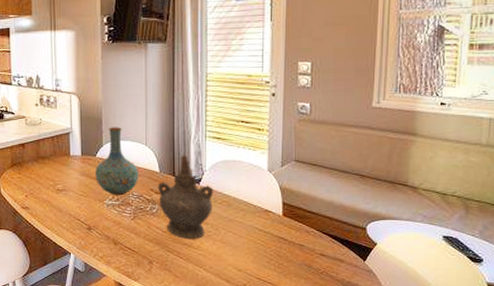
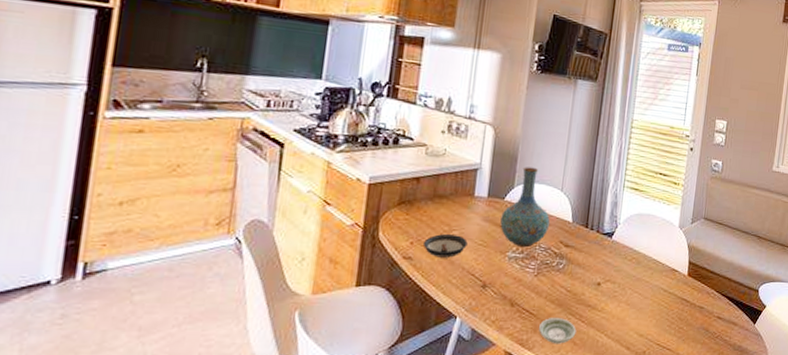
saucer: none [36,188,70,207] -> present [424,234,468,258]
saucer: none [142,254,176,276] -> present [539,318,577,344]
ceremonial vessel: present [157,155,214,240] -> none [567,205,625,301]

